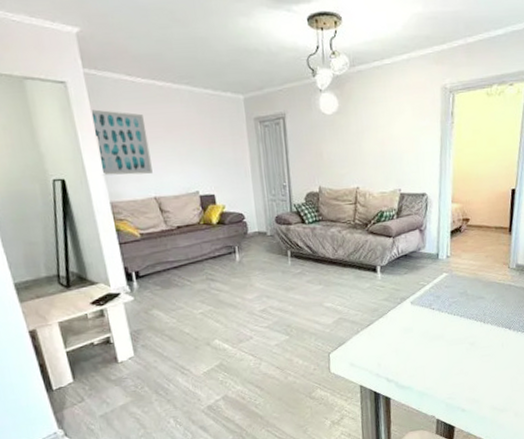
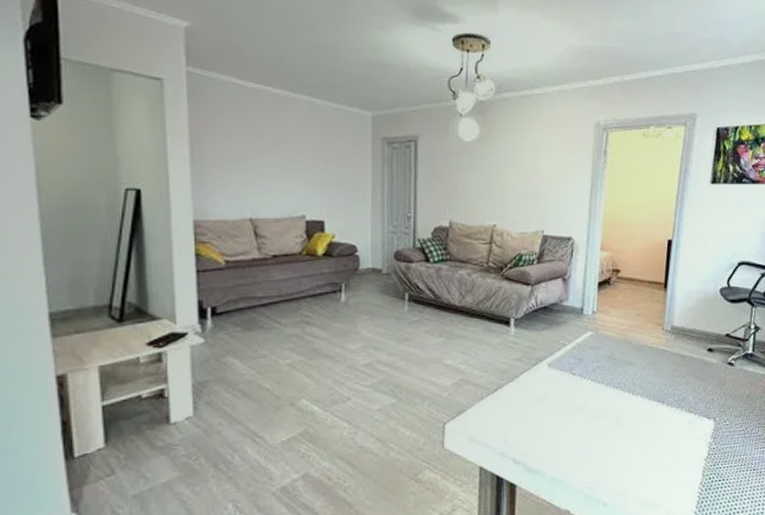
wall art: present [92,109,153,176] -> none [189,112,252,190]

